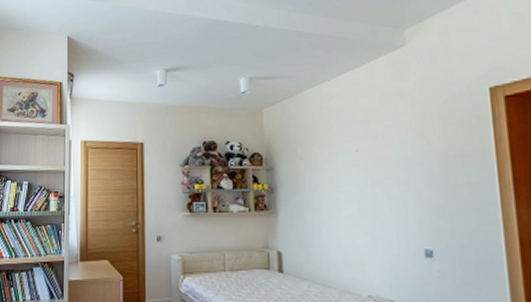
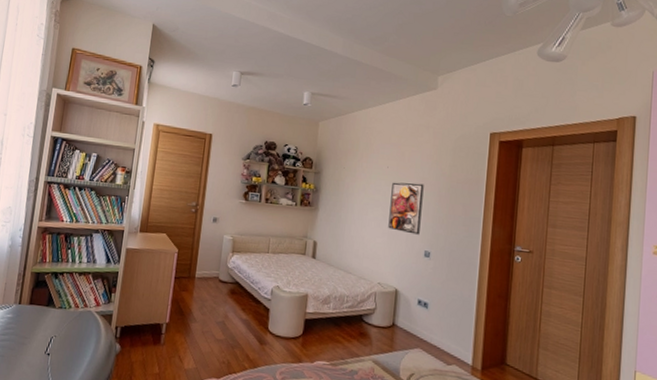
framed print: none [366,165,414,230] -> present [388,182,424,235]

